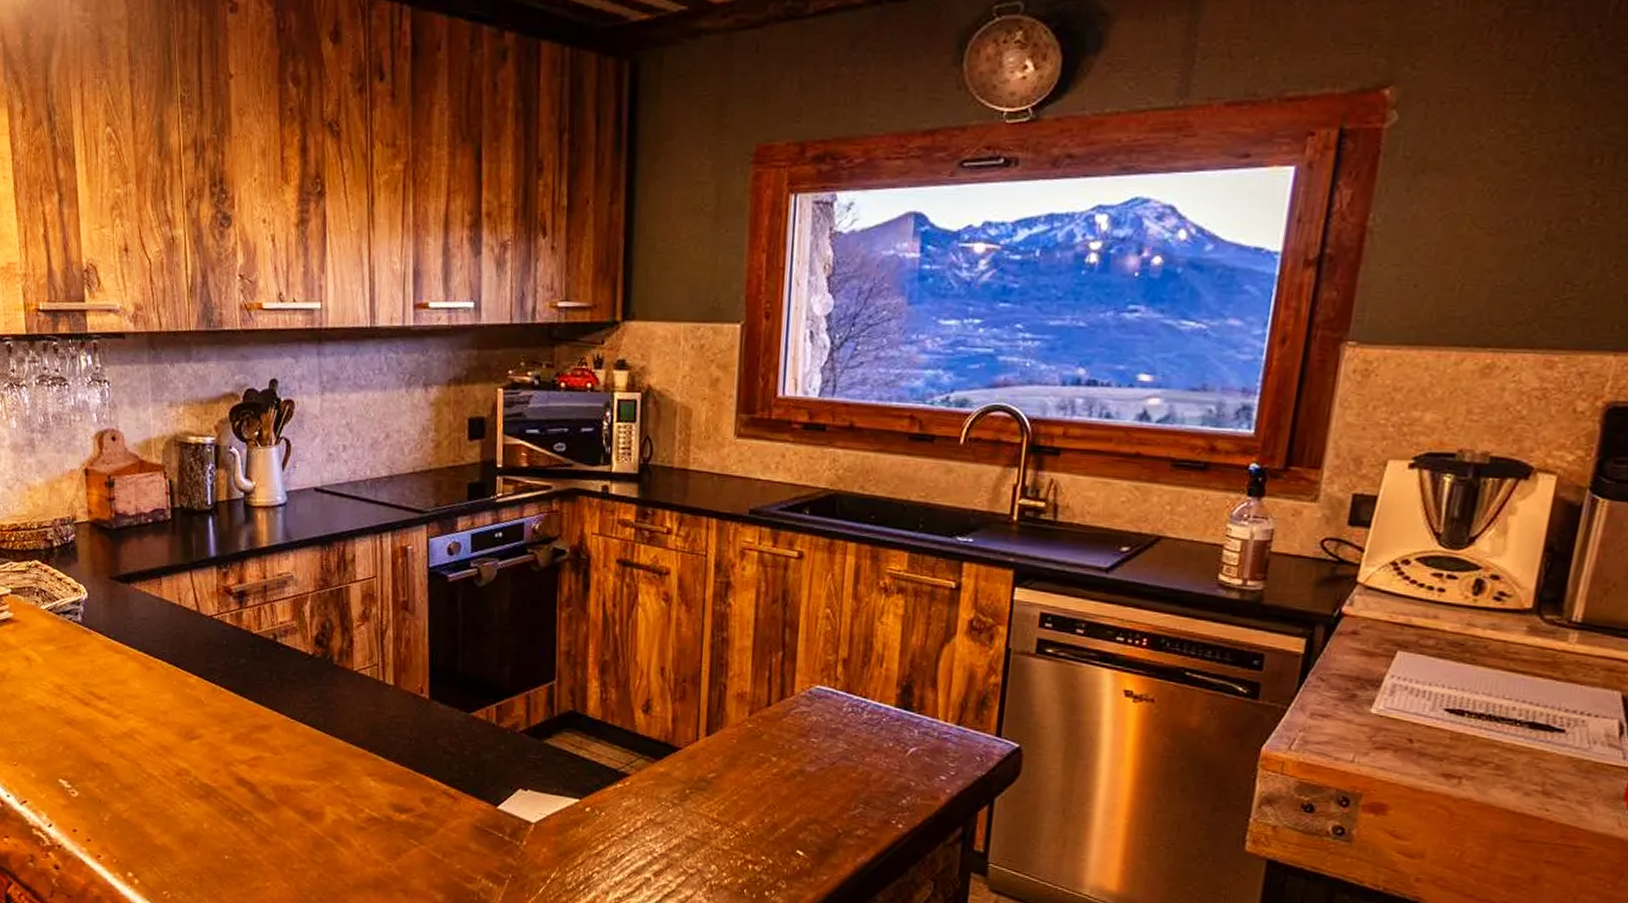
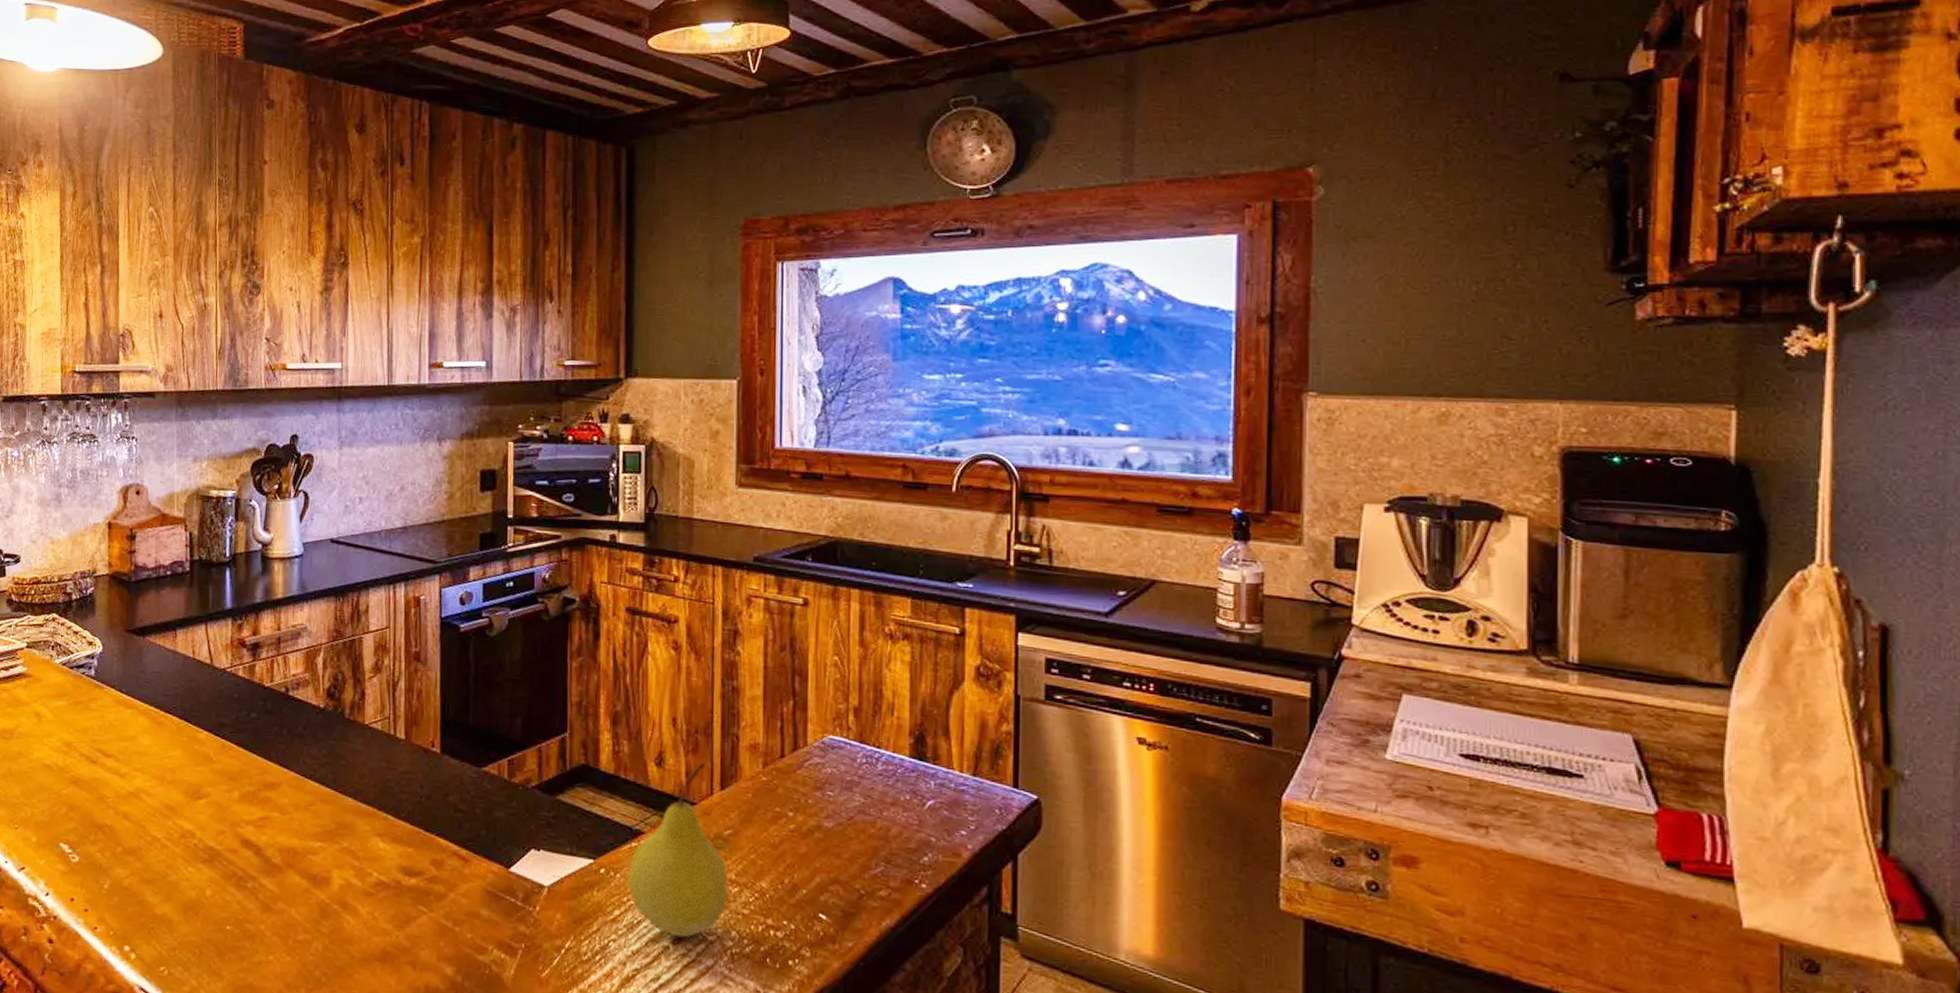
fruit: none [613,710,711,871] -> present [628,762,729,938]

